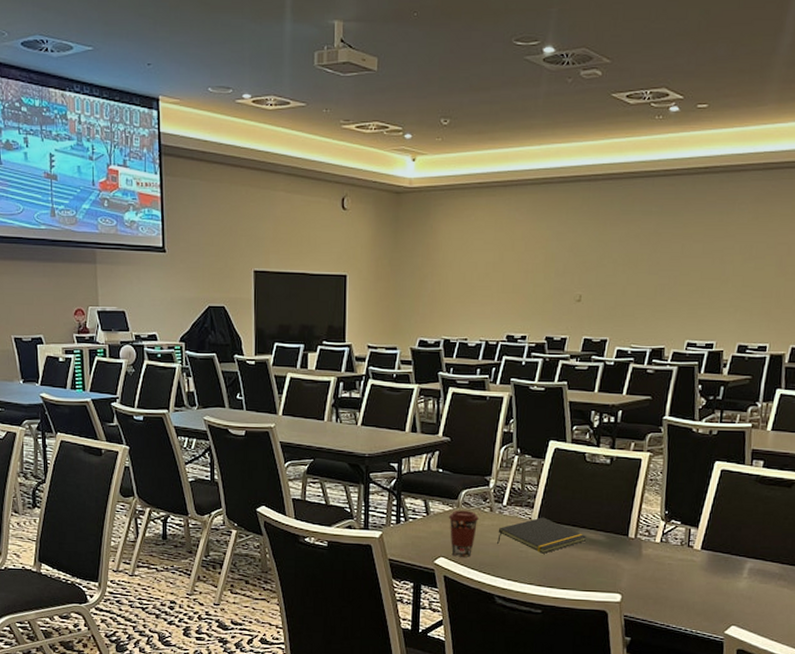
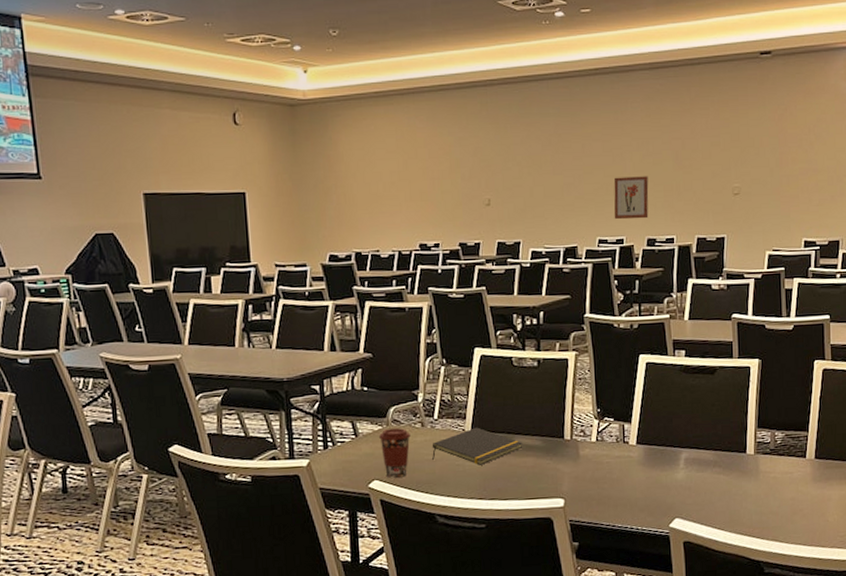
wall art: none [706,280,747,325] -> present [613,176,649,220]

